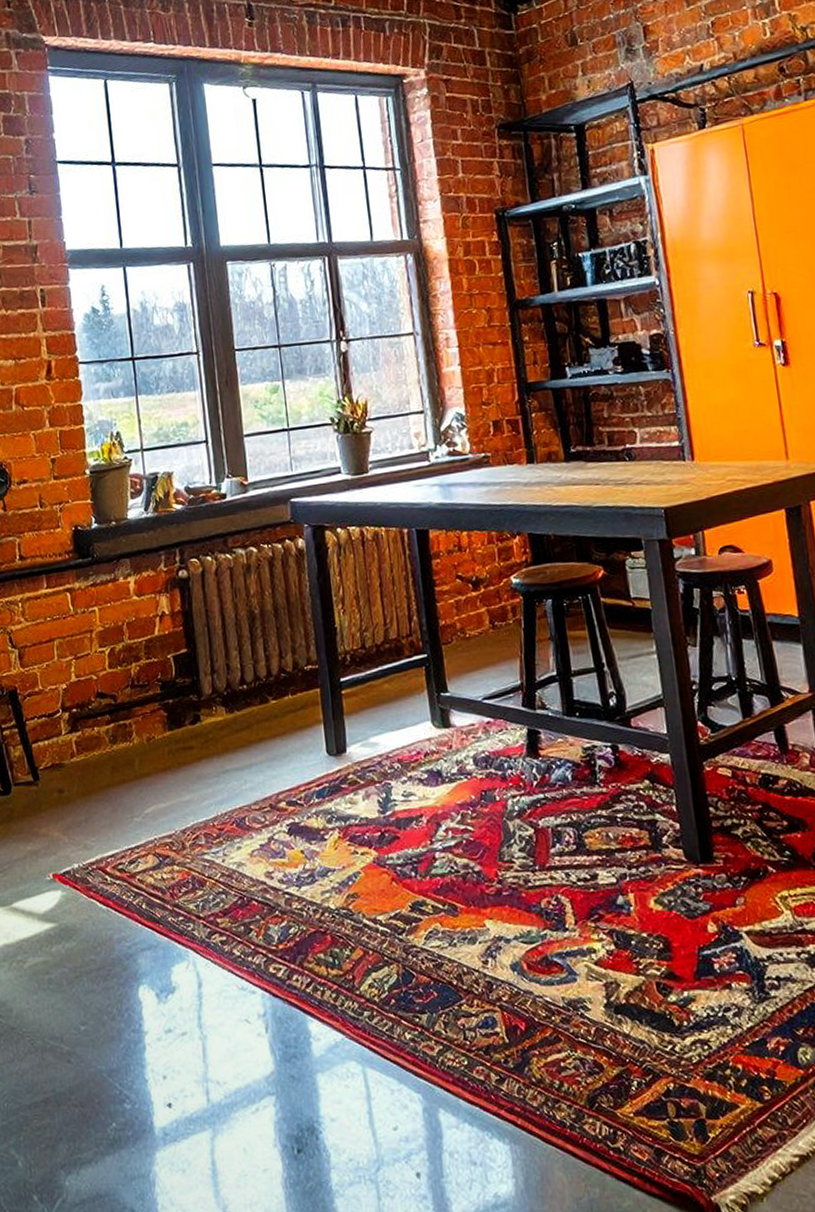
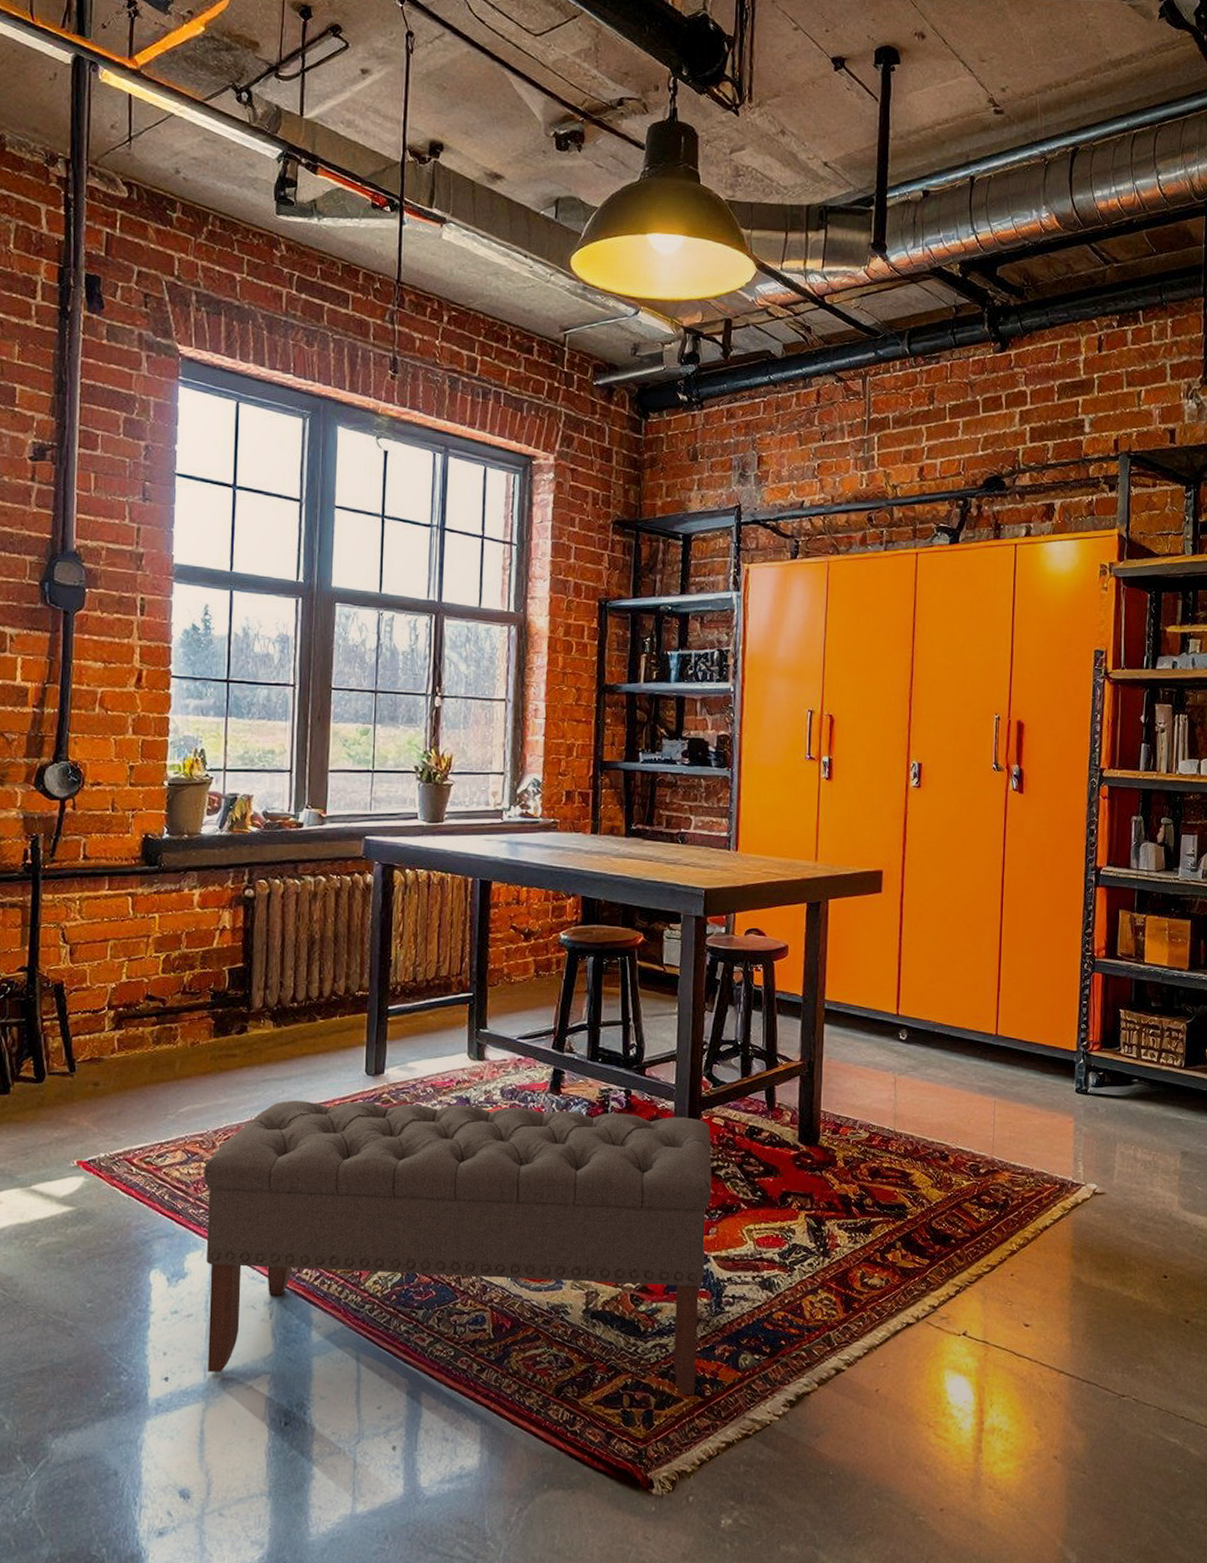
bench: none [176,770,752,1100] -> present [203,1100,712,1396]

